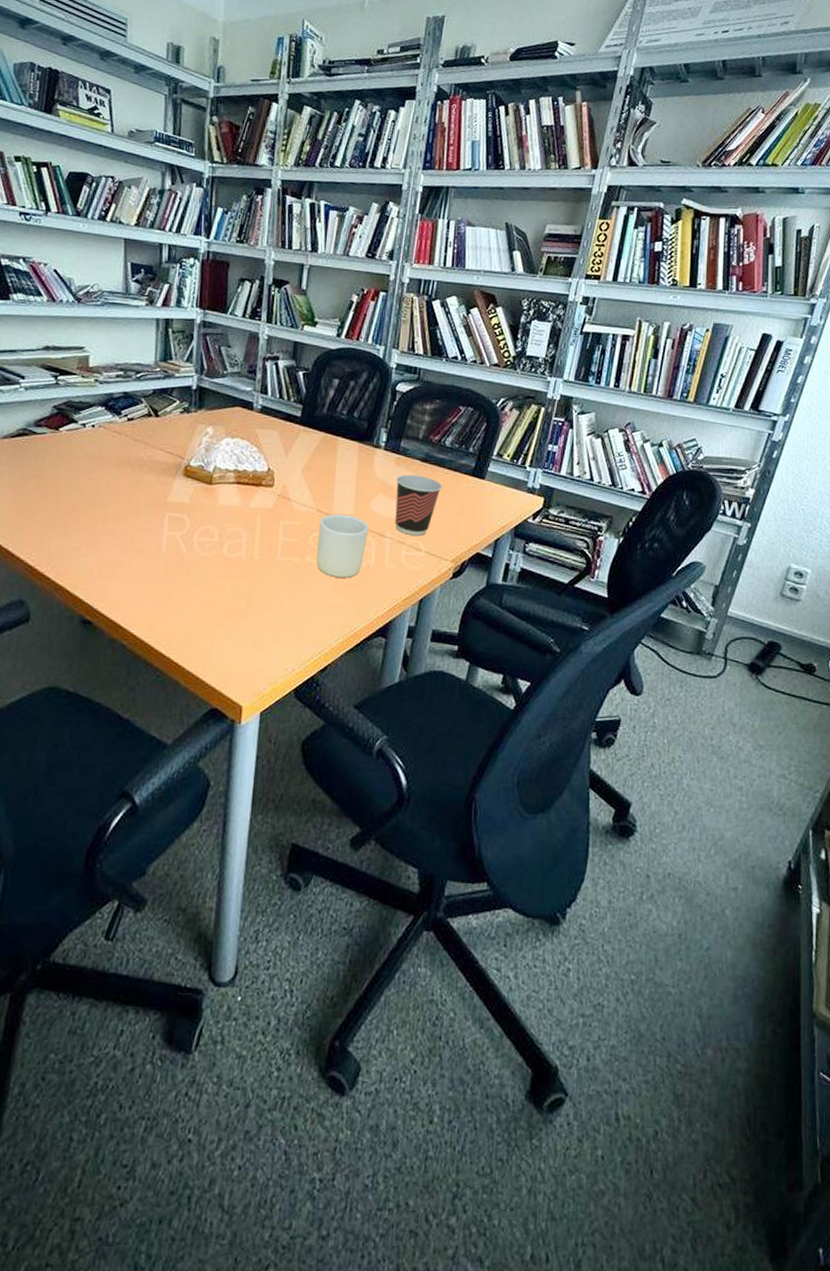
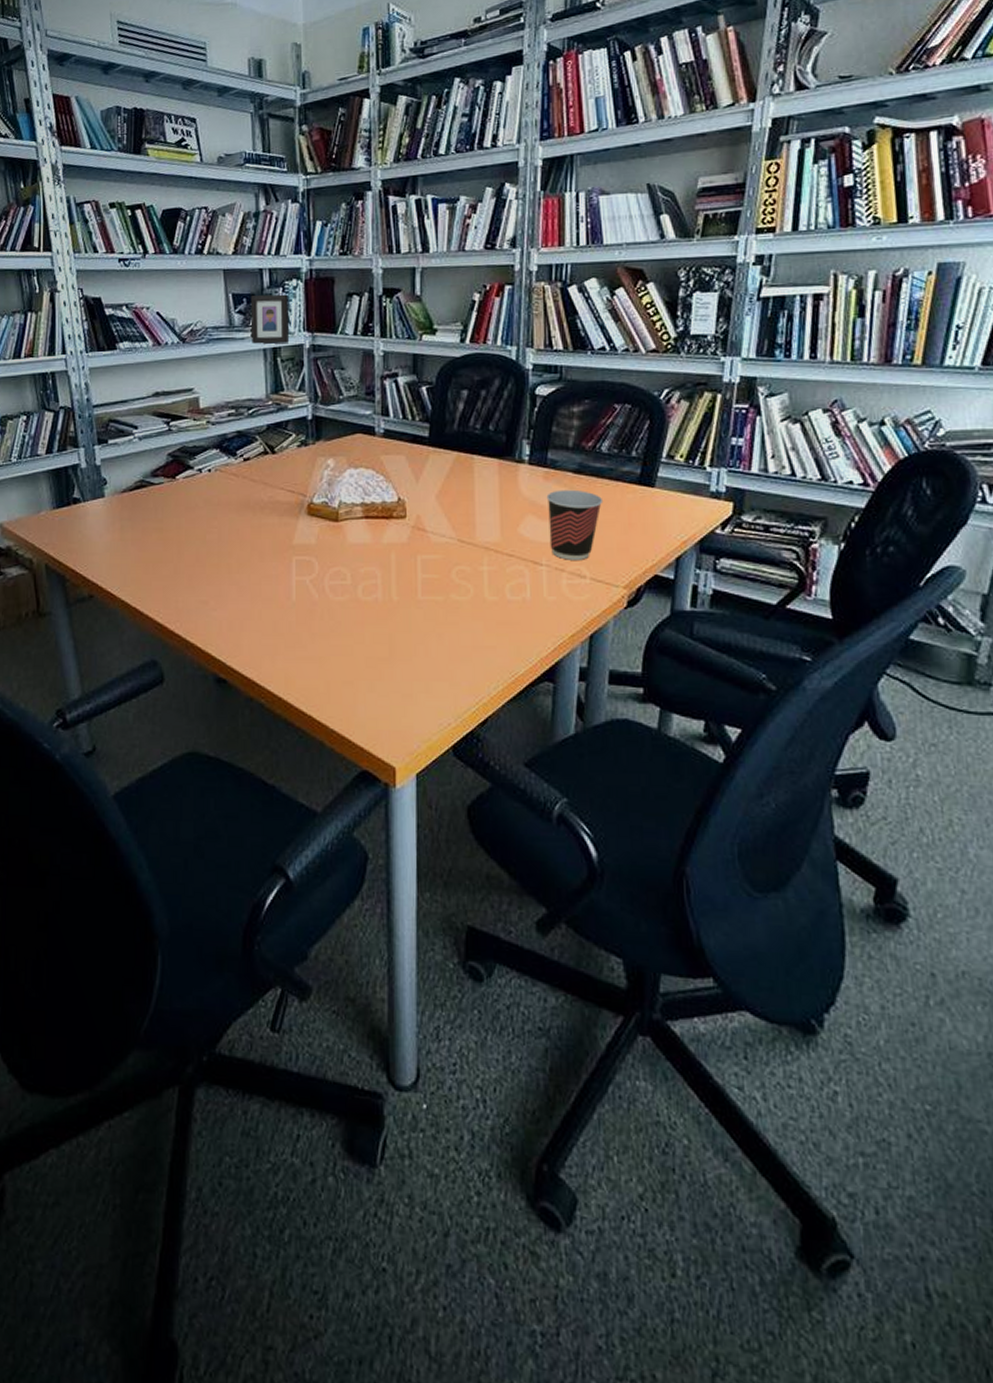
picture frame: none [146,267,185,316] -> present [250,294,288,344]
mug: present [317,514,369,578] -> none [462,543,520,615]

